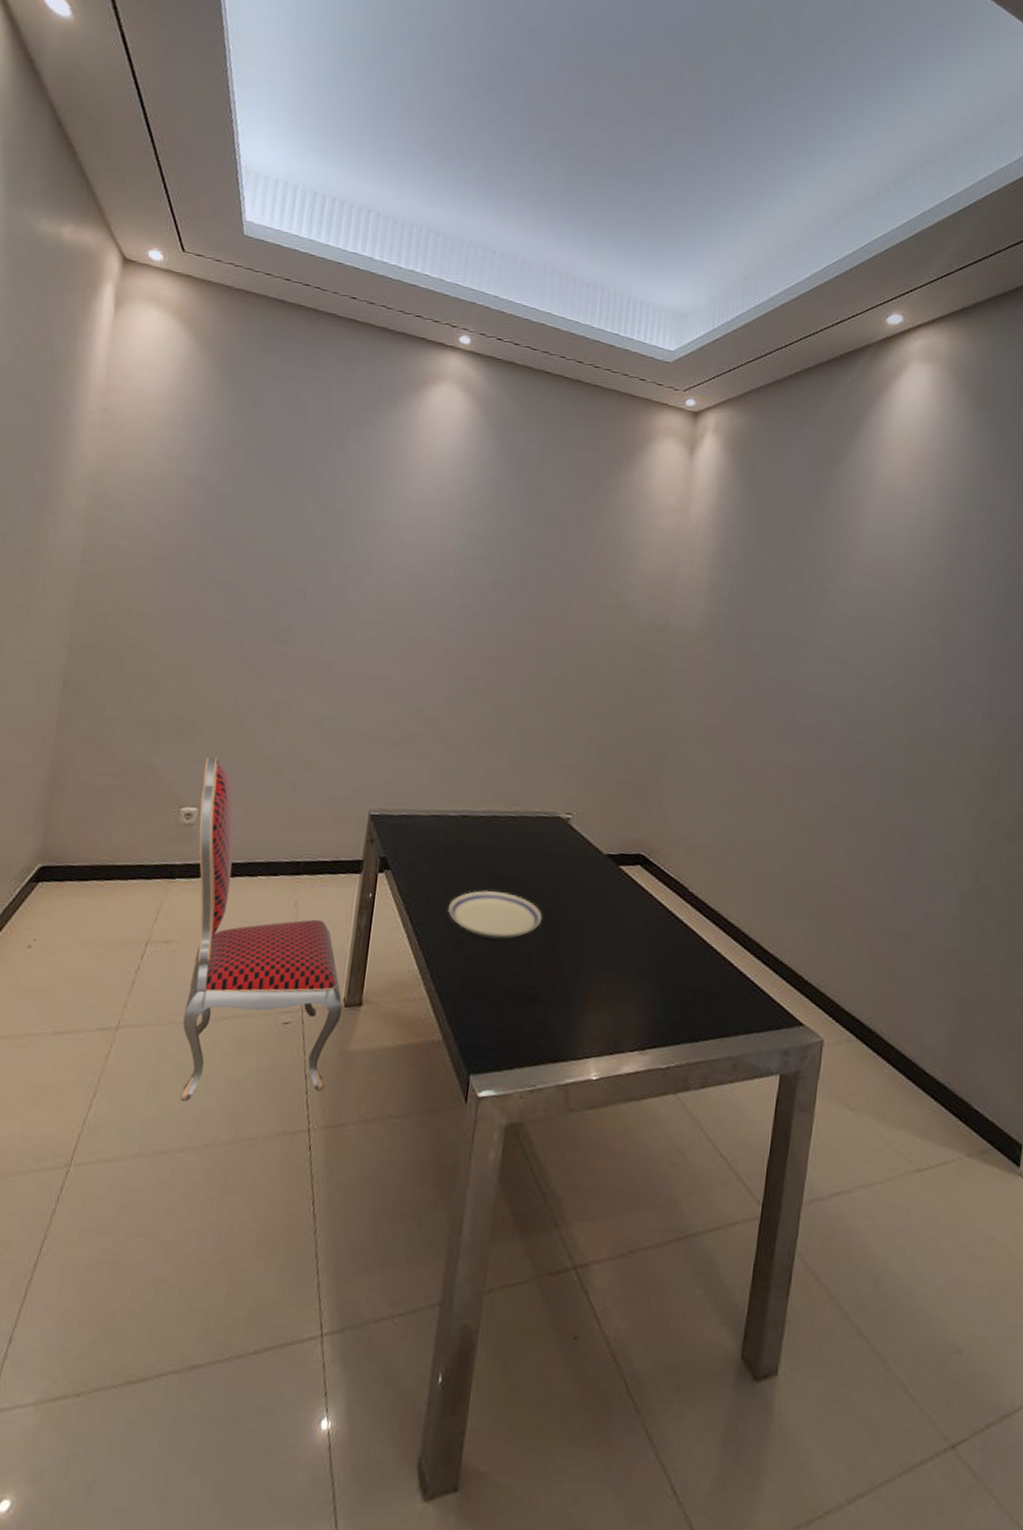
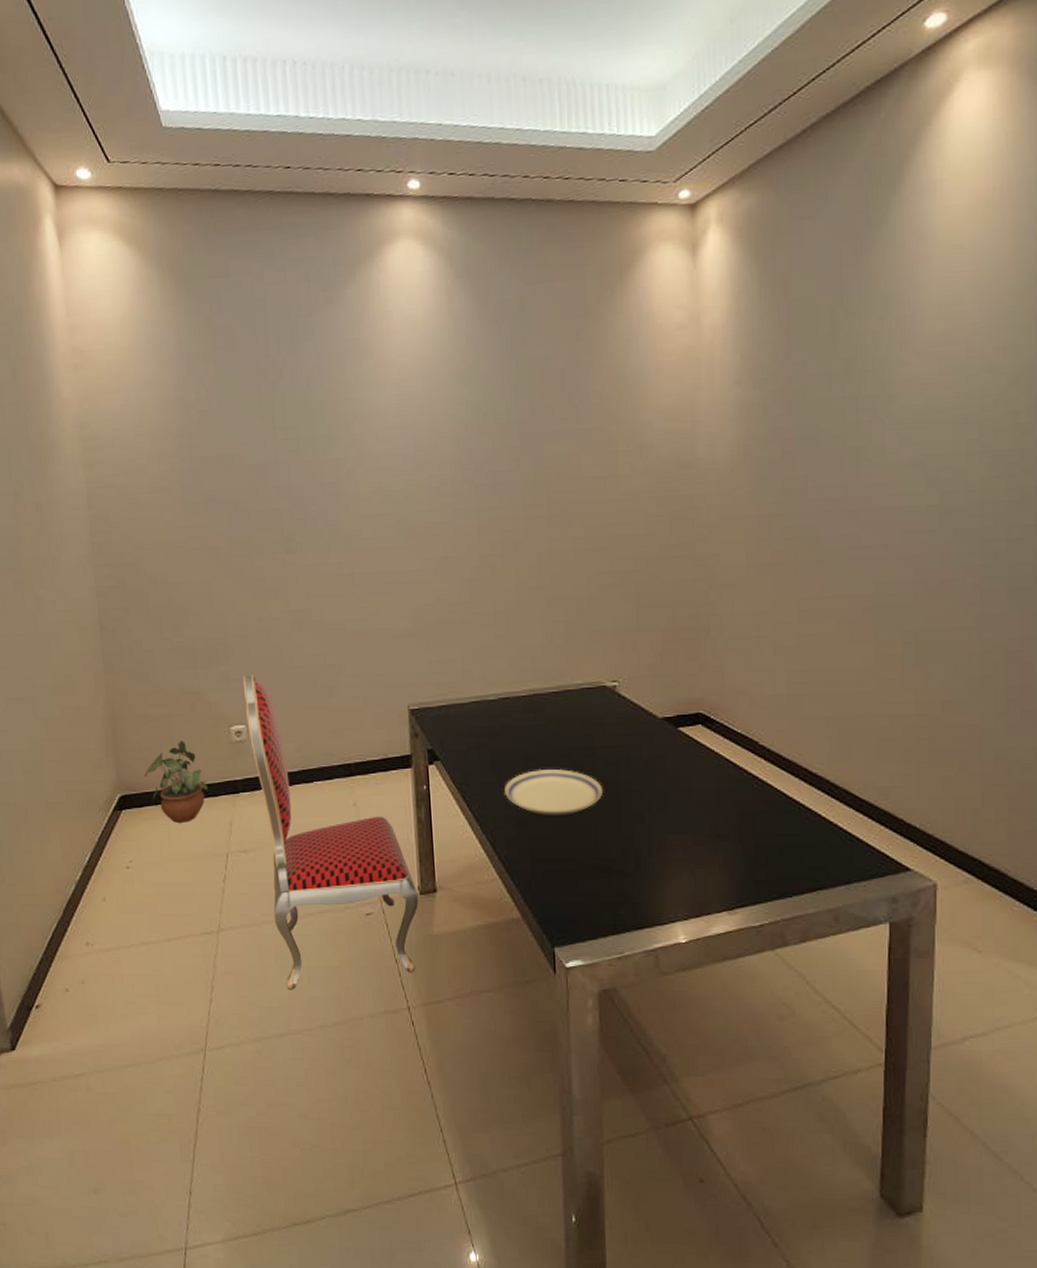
potted plant: none [74,815,142,904] -> present [144,740,208,823]

